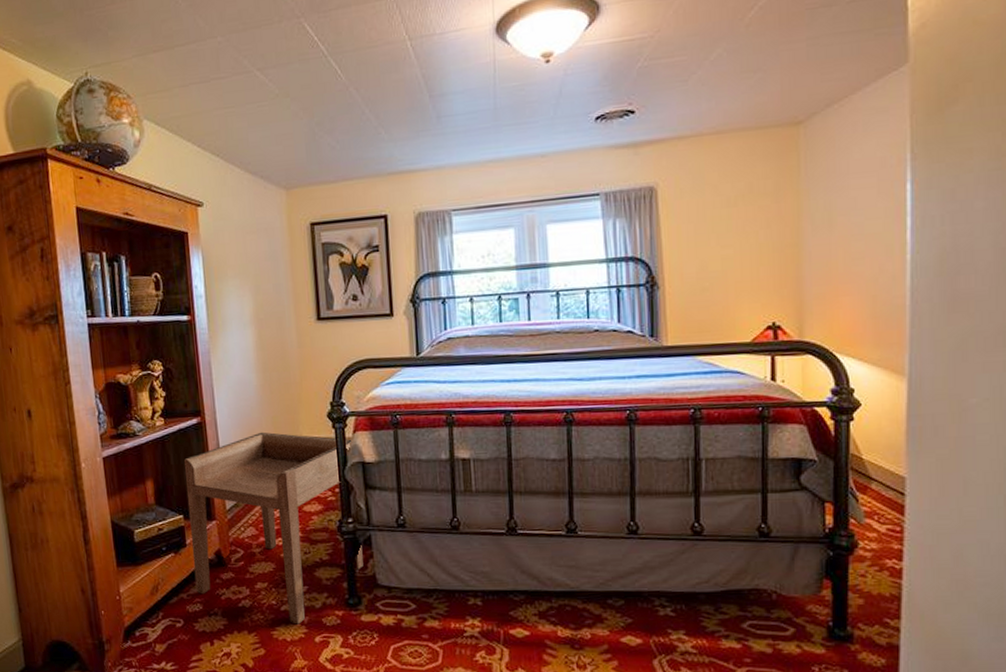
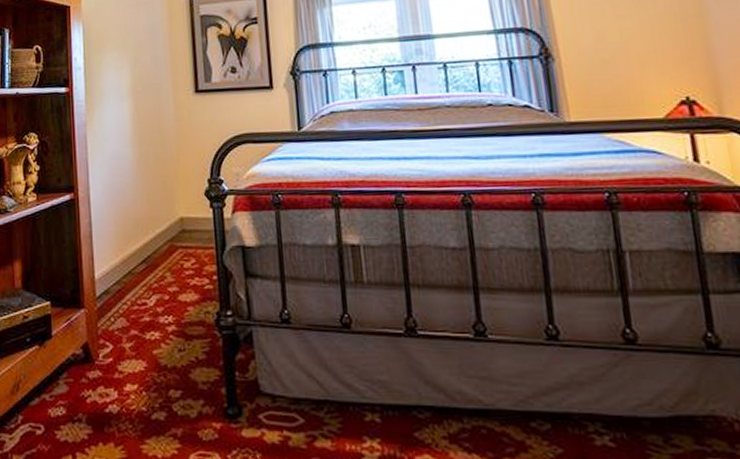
side table: present [184,432,364,624] -> none [55,210,244,438]

